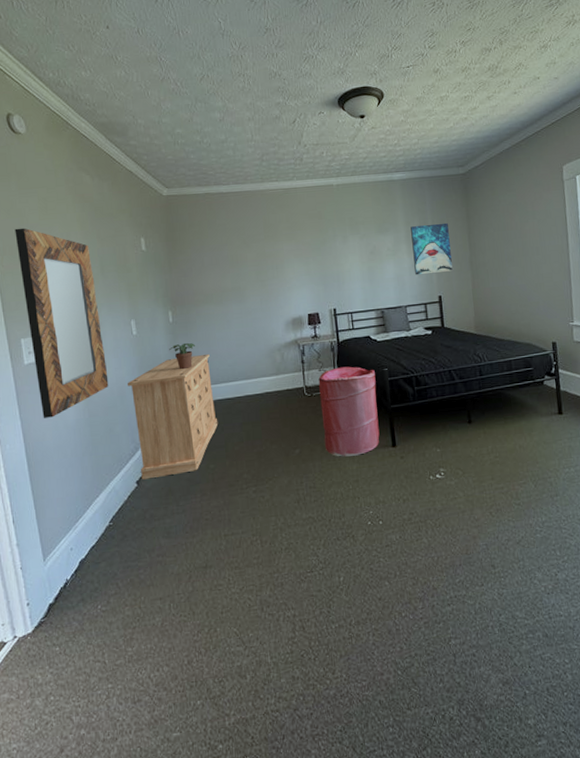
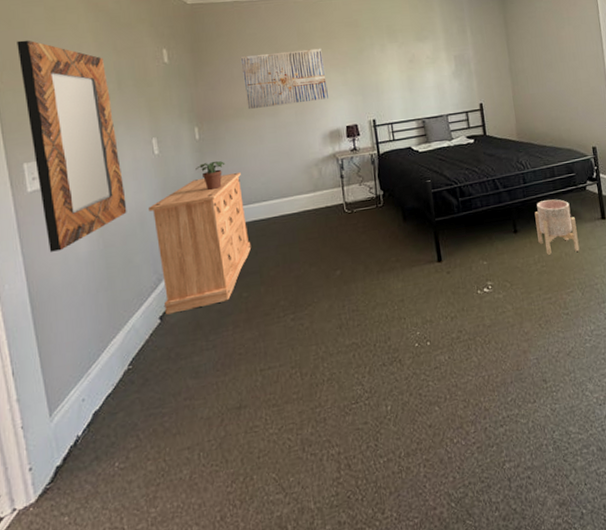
wall art: none [210,239,292,295] -> present [240,48,328,109]
laundry hamper: present [318,366,380,457] -> none [359,179,425,276]
wall art: present [410,222,453,275] -> none [449,29,493,83]
planter: none [490,392,534,446] -> present [534,199,580,255]

